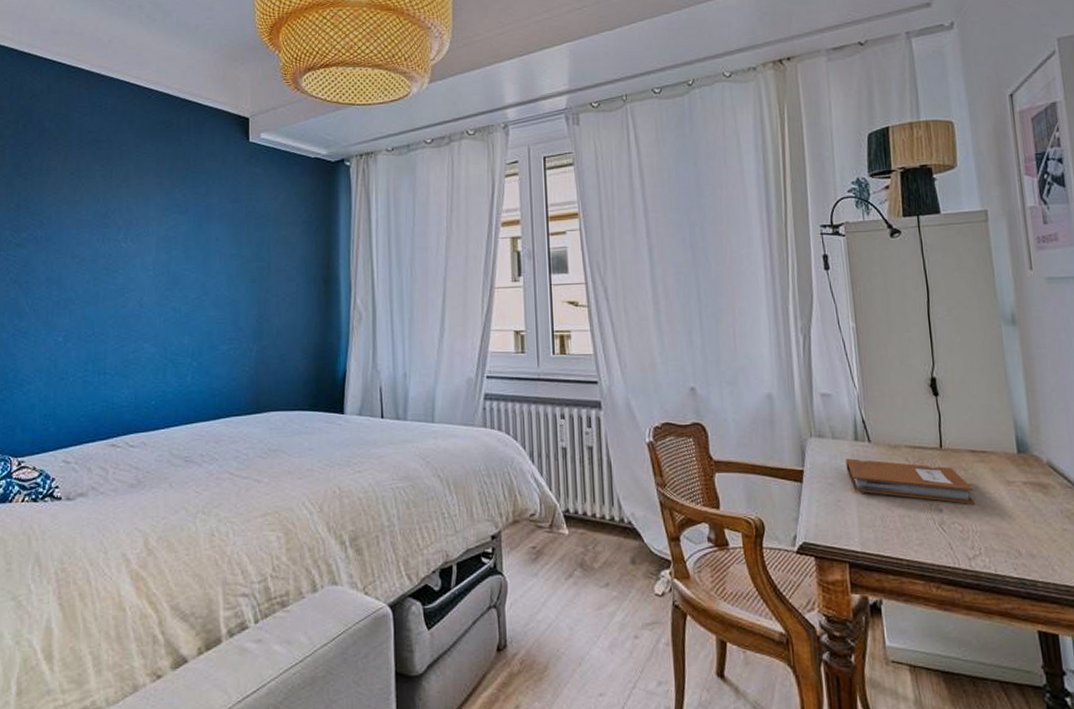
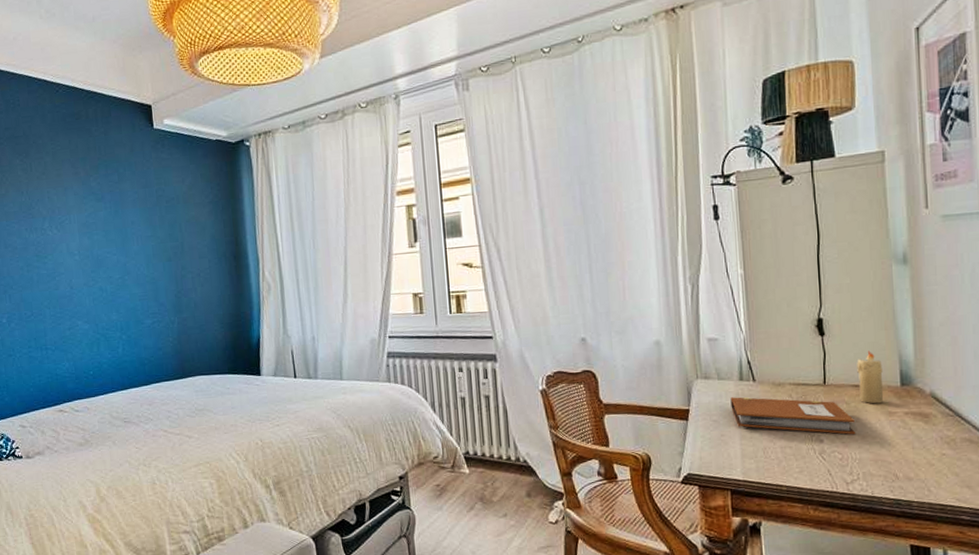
candle: none [972,414,1002,472] -> present [857,351,884,404]

